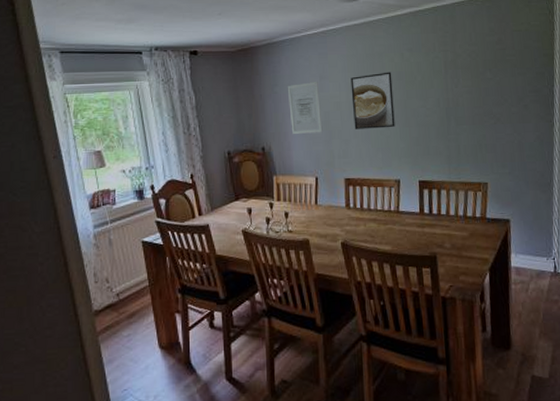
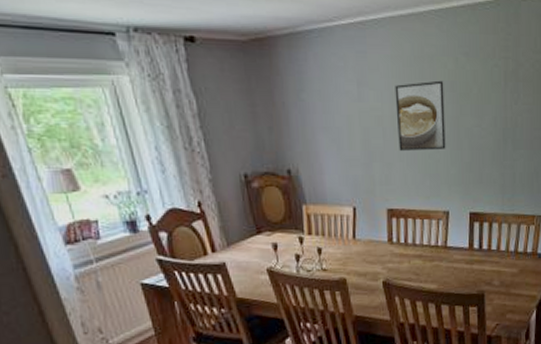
wall art: present [287,82,323,135] -> none [317,89,362,155]

